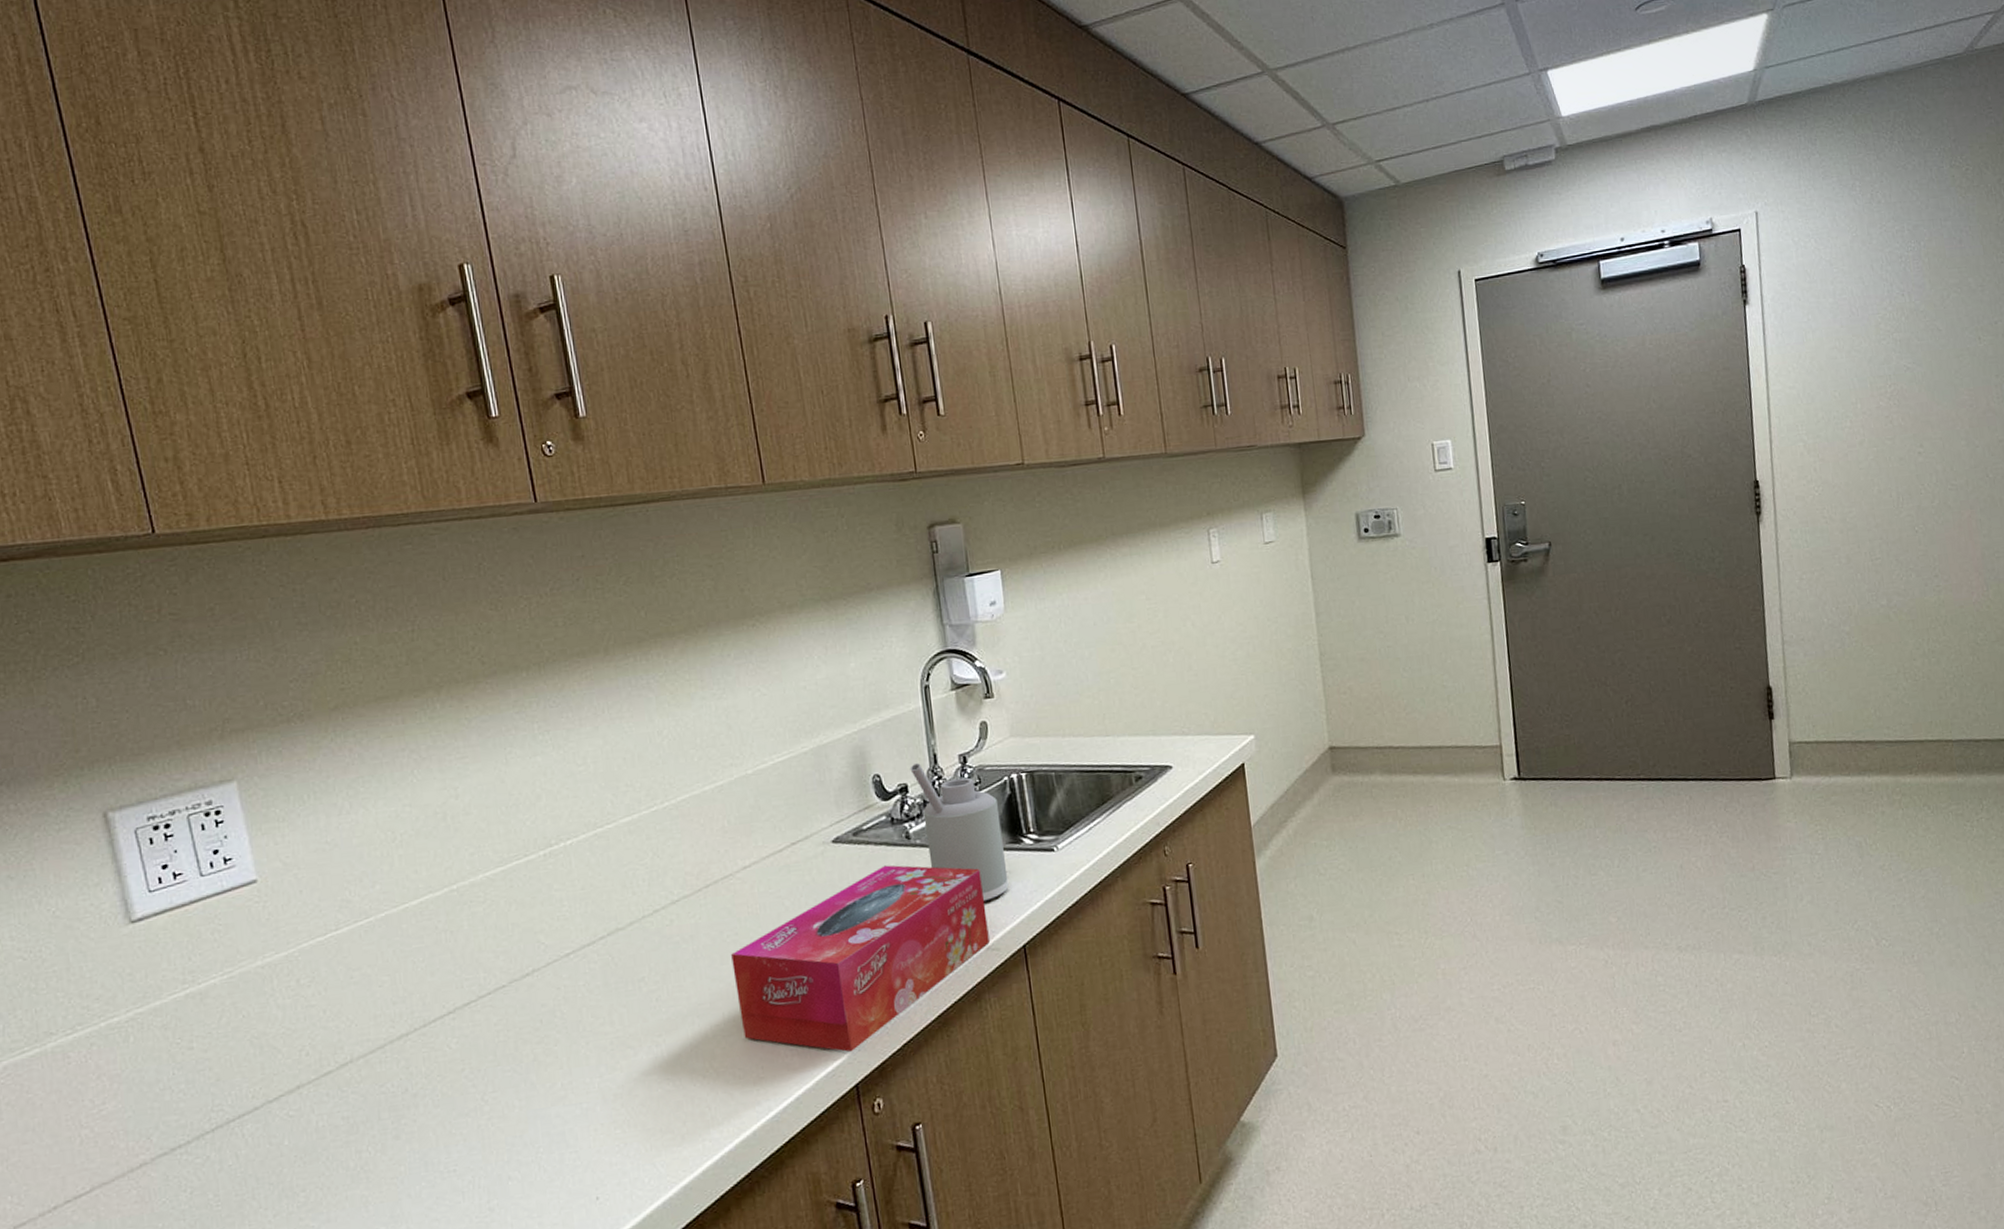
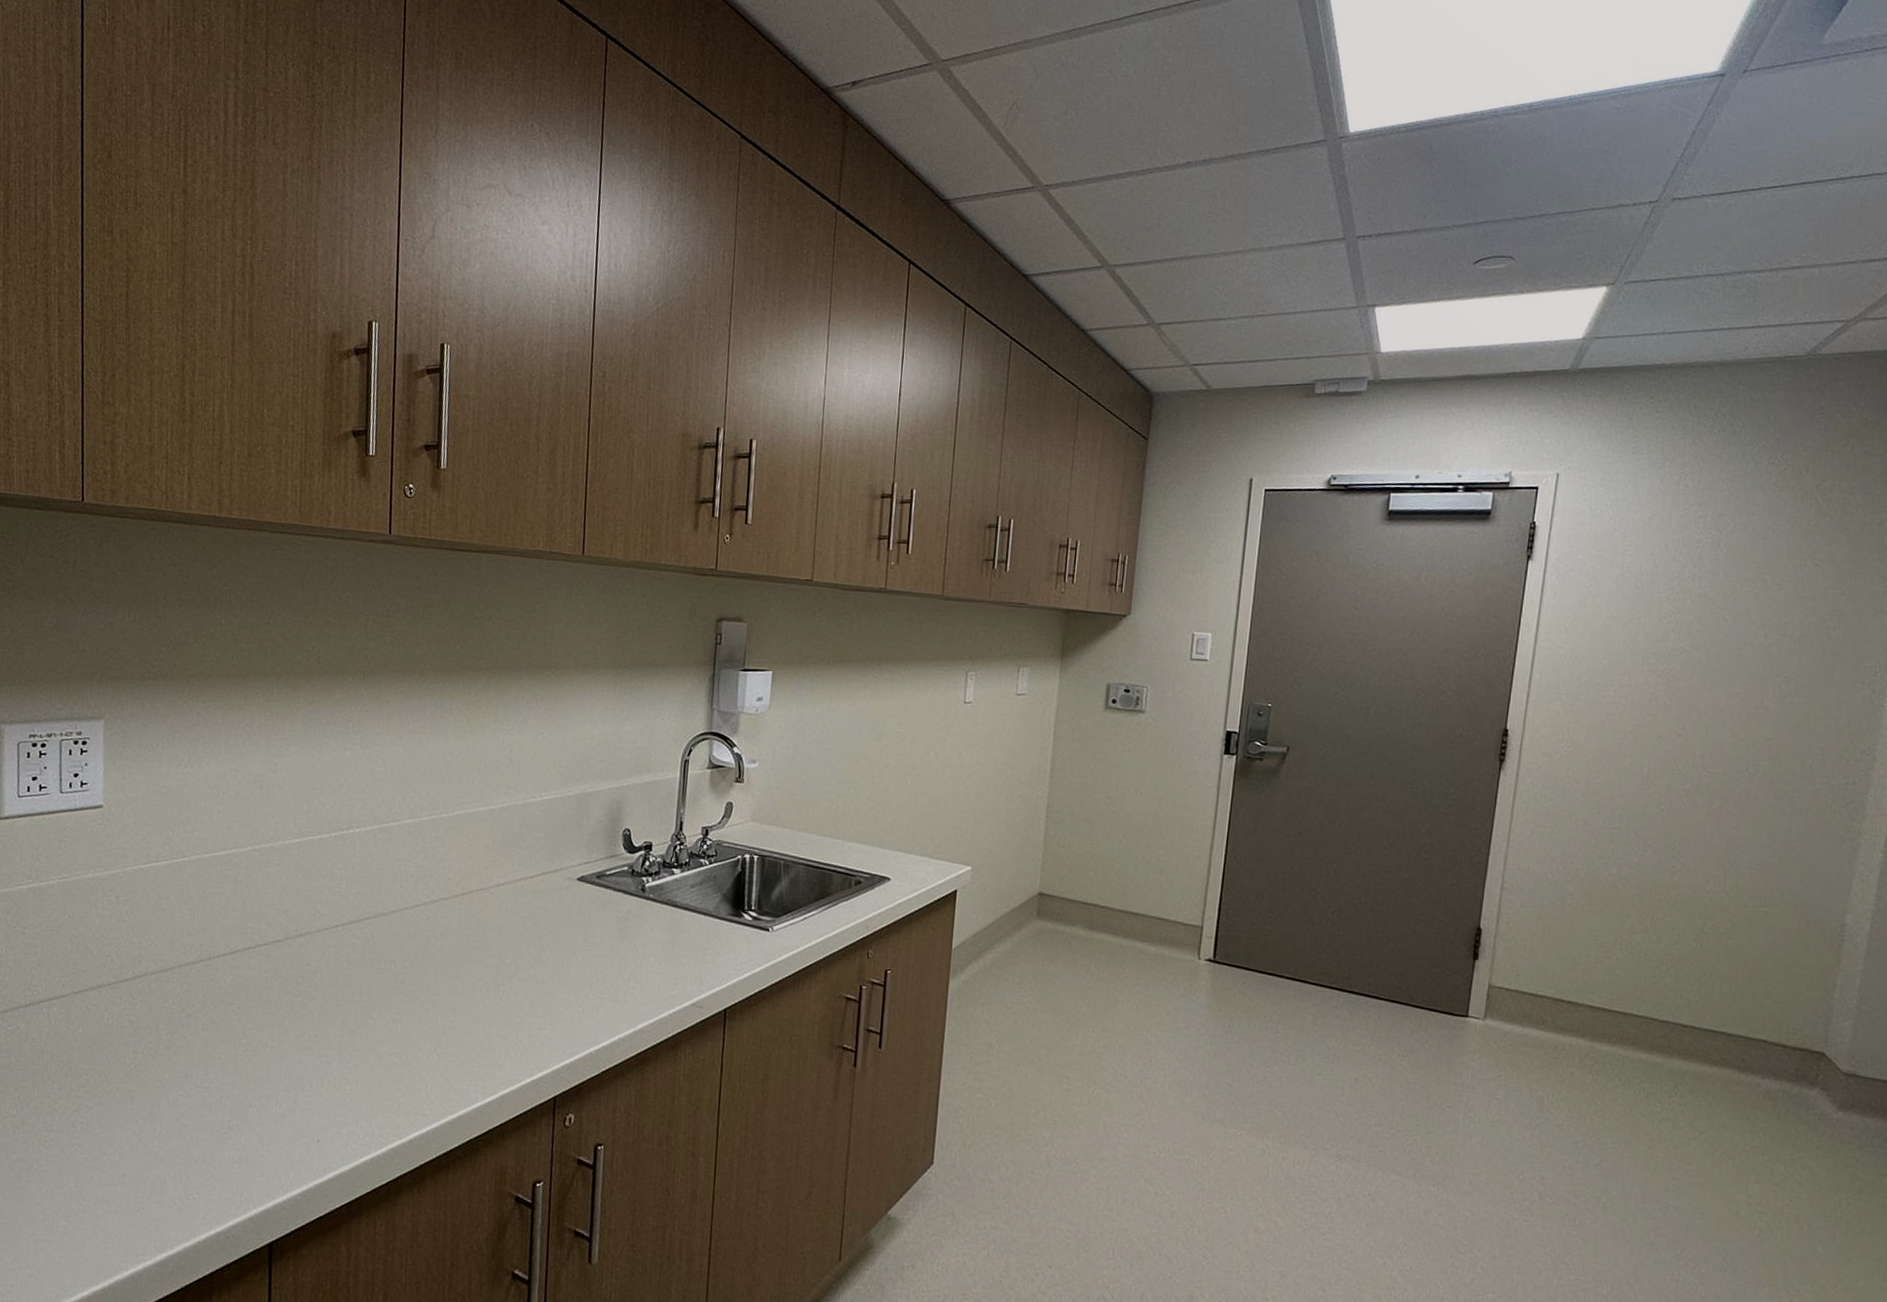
tissue box: present [731,865,990,1053] -> none [468,910,701,1068]
soap dispenser: present [910,763,1009,902] -> none [657,826,728,963]

